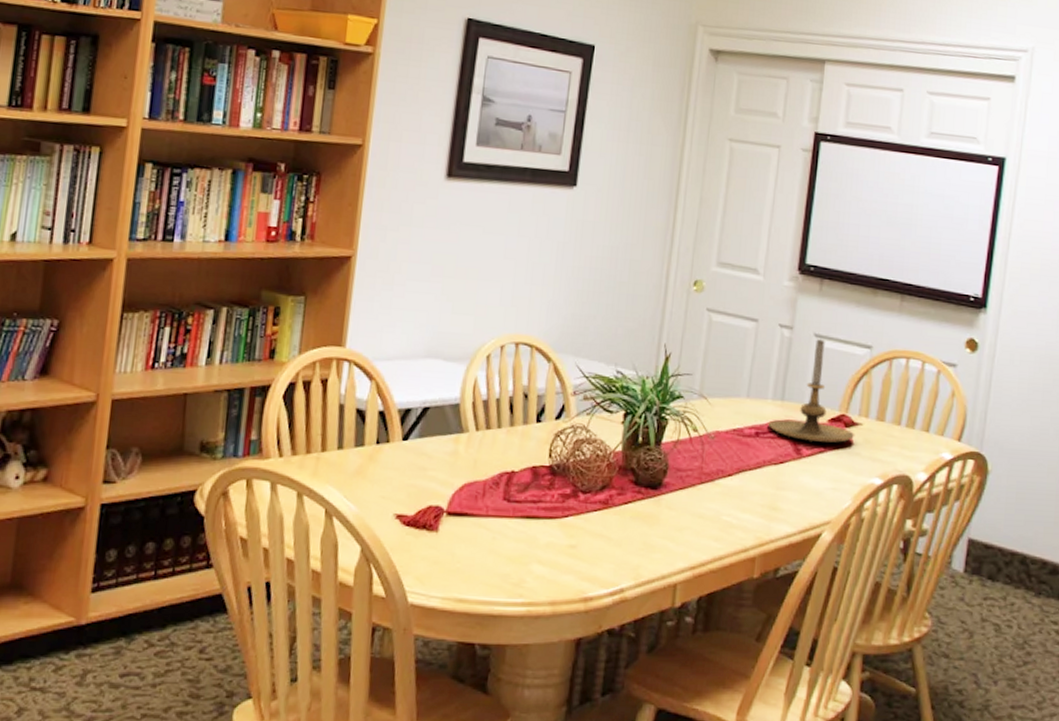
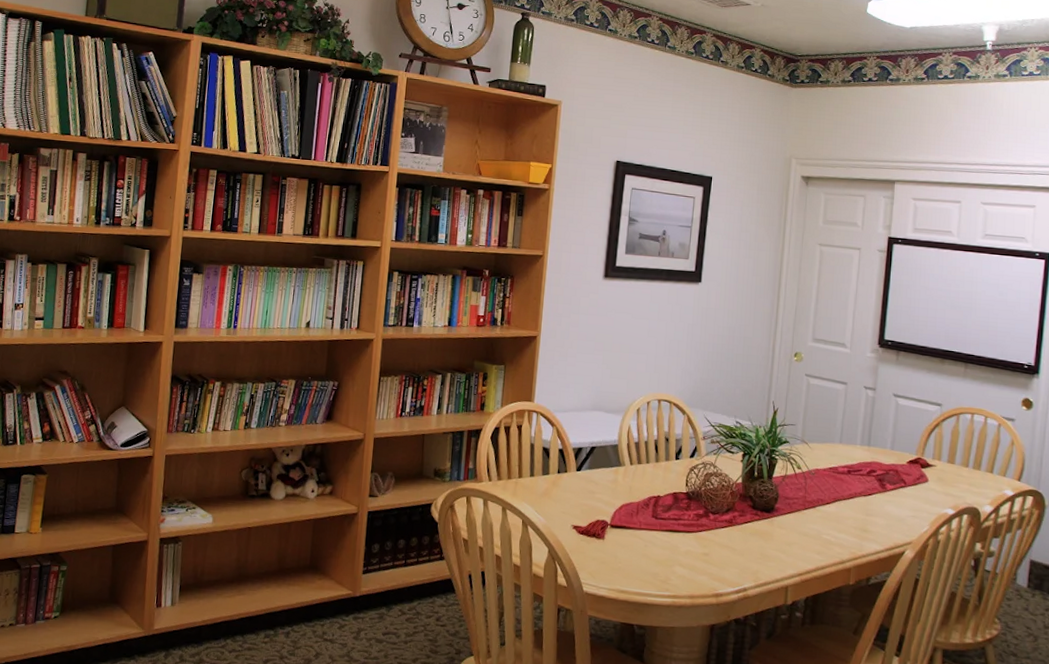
candle holder: present [768,338,855,443] -> none [857,397,930,480]

